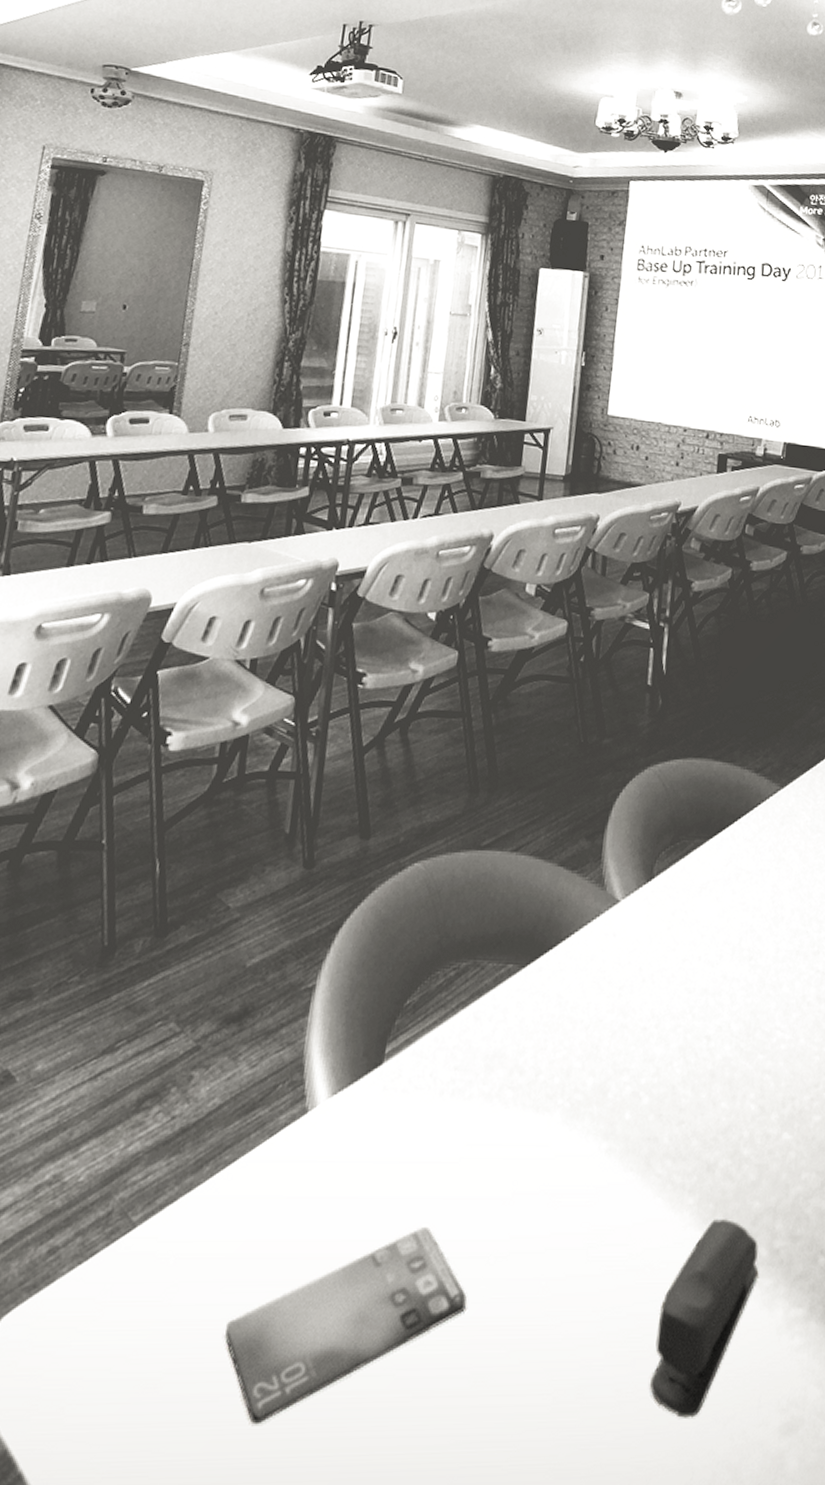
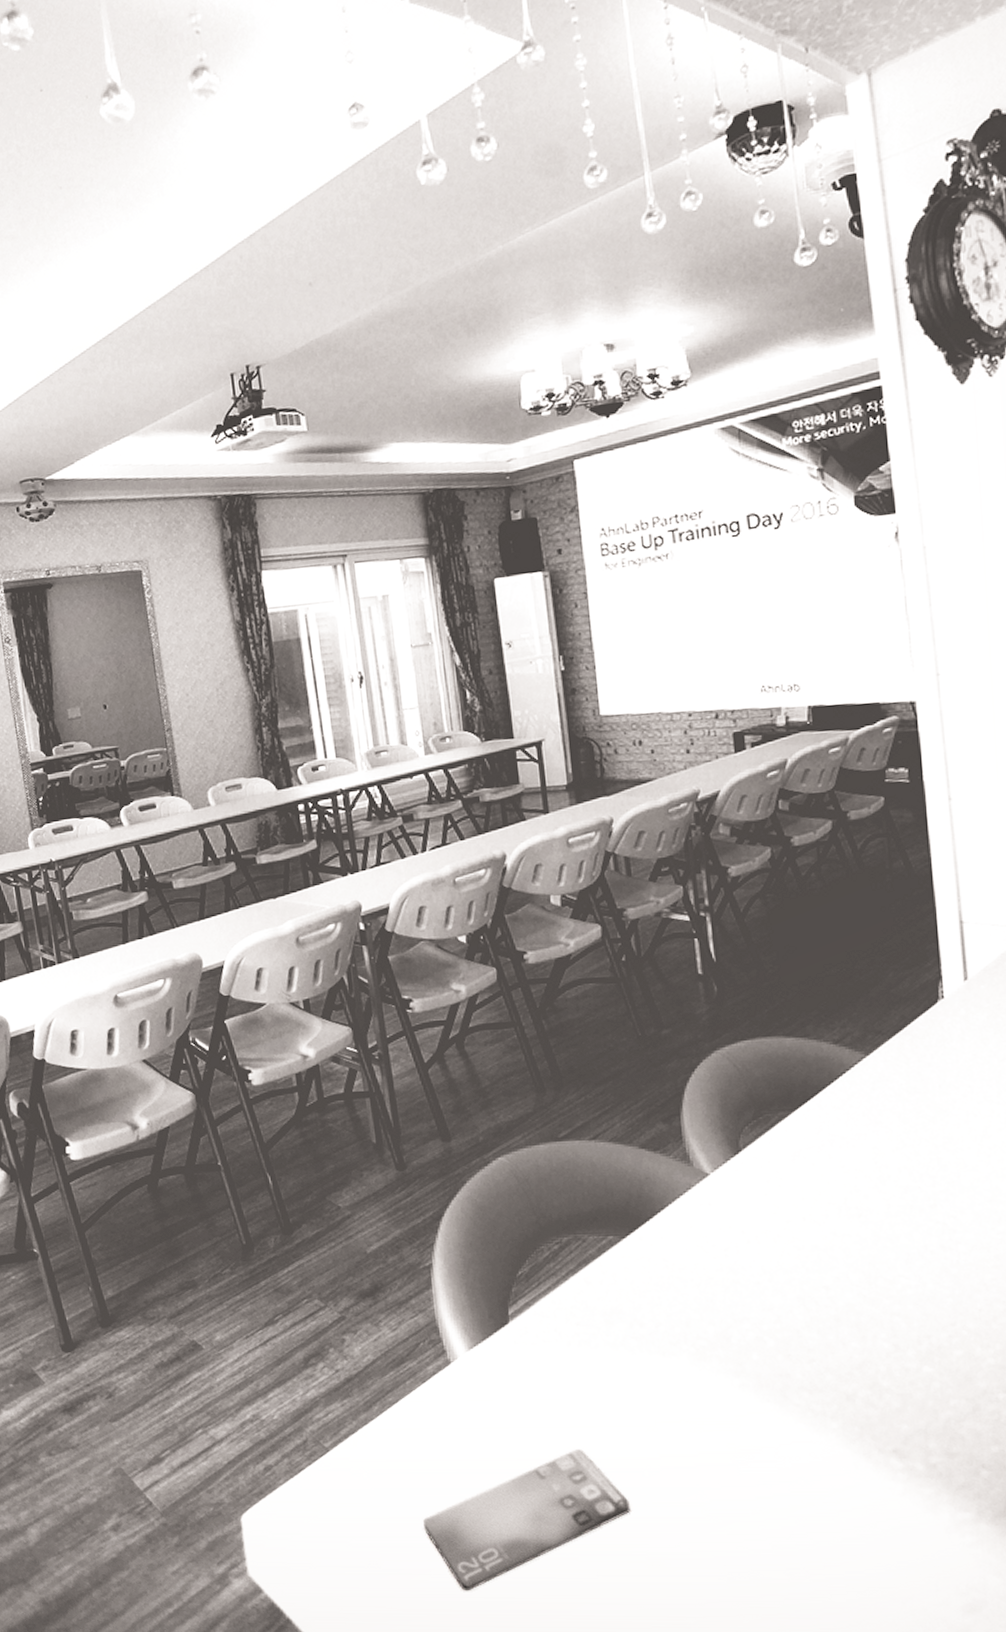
stapler: present [650,1219,759,1418] -> none [819,1440,918,1597]

